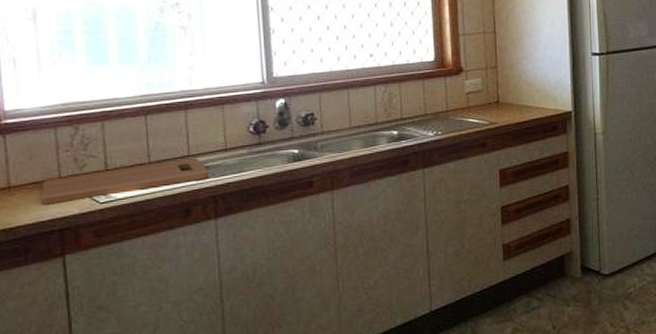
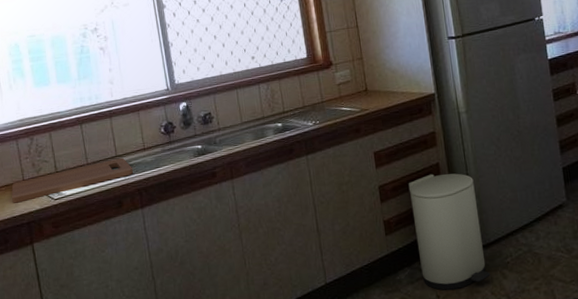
pedal bin: none [533,196,611,321] -> present [408,173,491,291]

